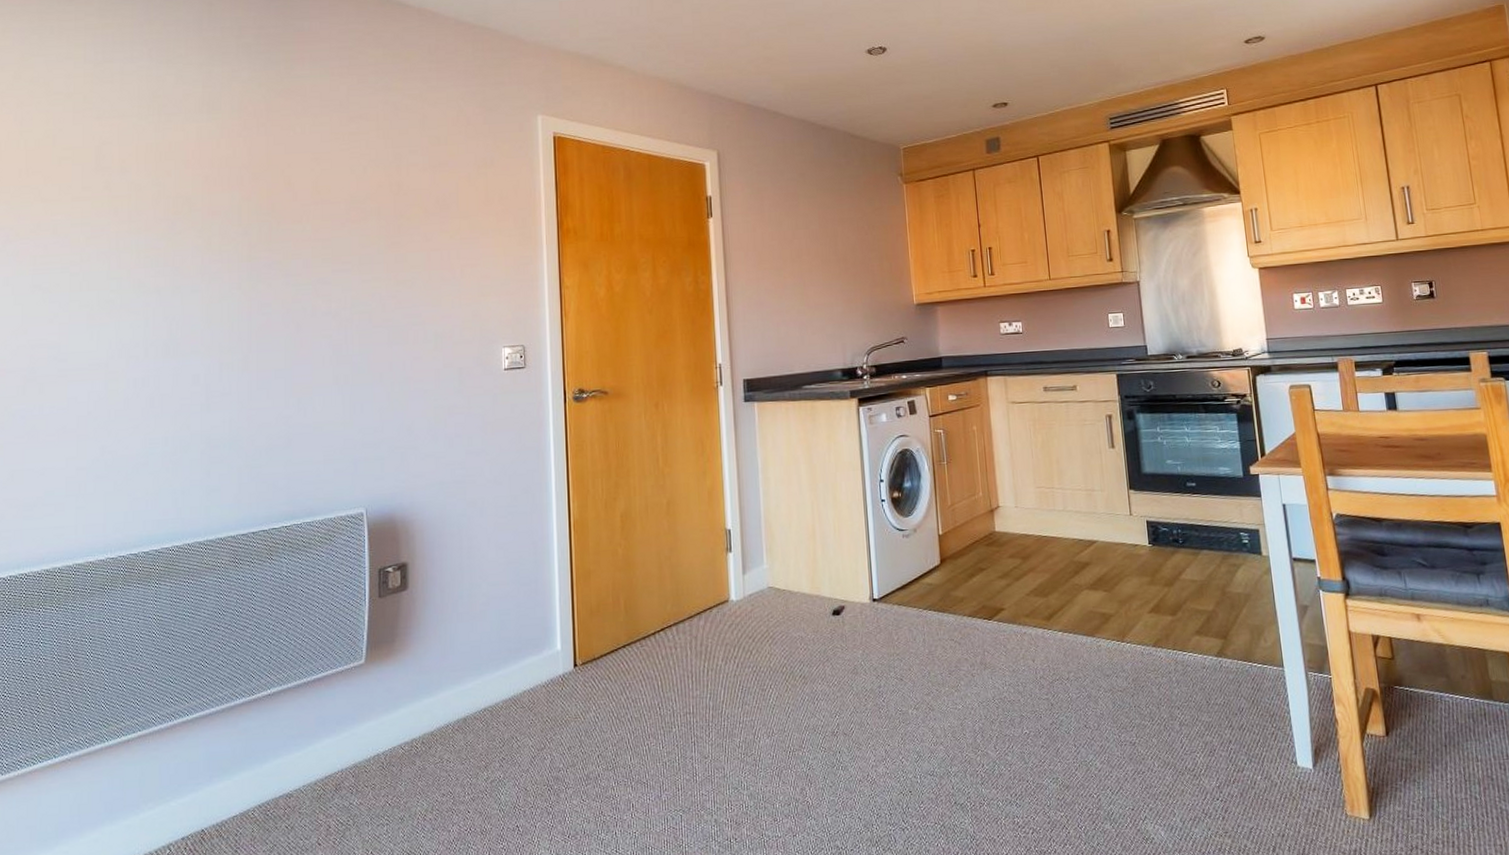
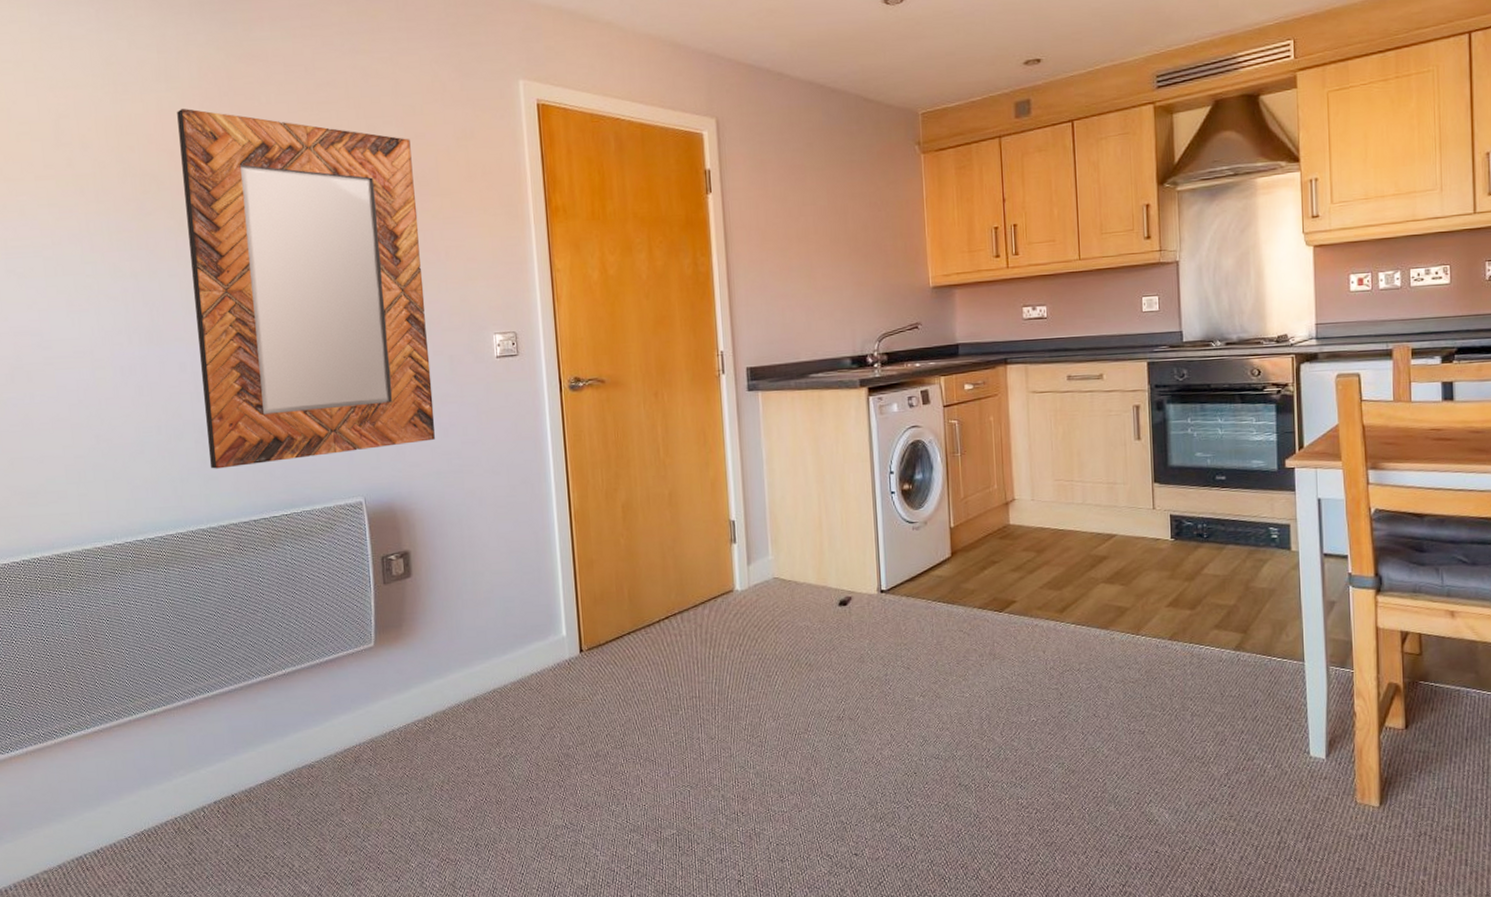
home mirror: none [213,136,441,481] -> present [177,108,435,469]

